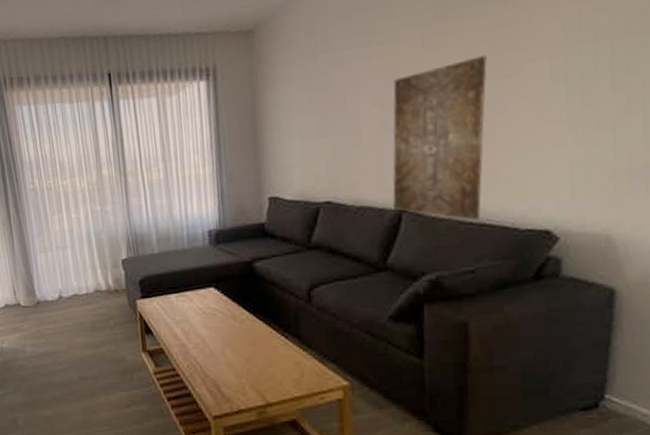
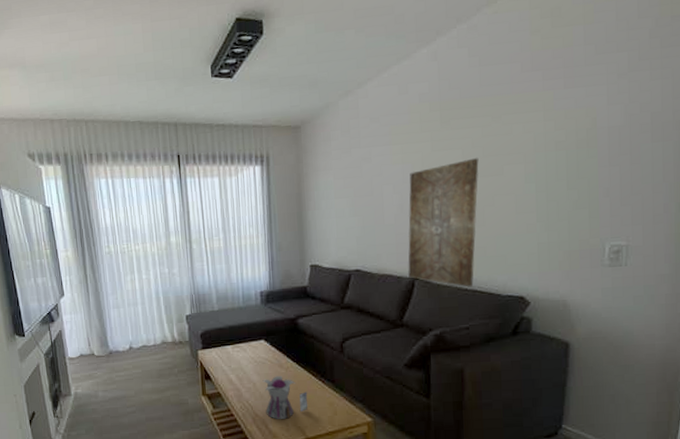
teapot: none [213,330,268,381] -> present [262,376,308,419]

